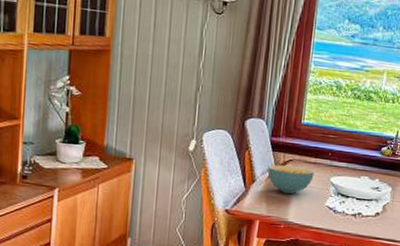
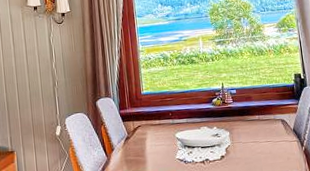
cereal bowl: present [267,164,314,194] -> none [122,130,161,155]

